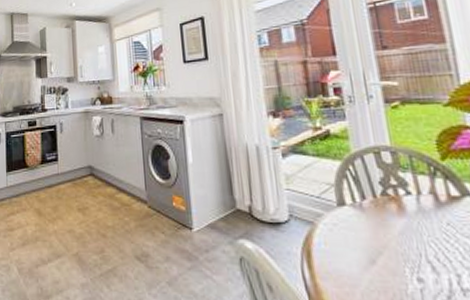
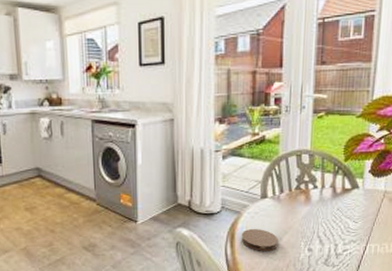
coaster: none [319,244,373,277] -> present [241,228,278,251]

